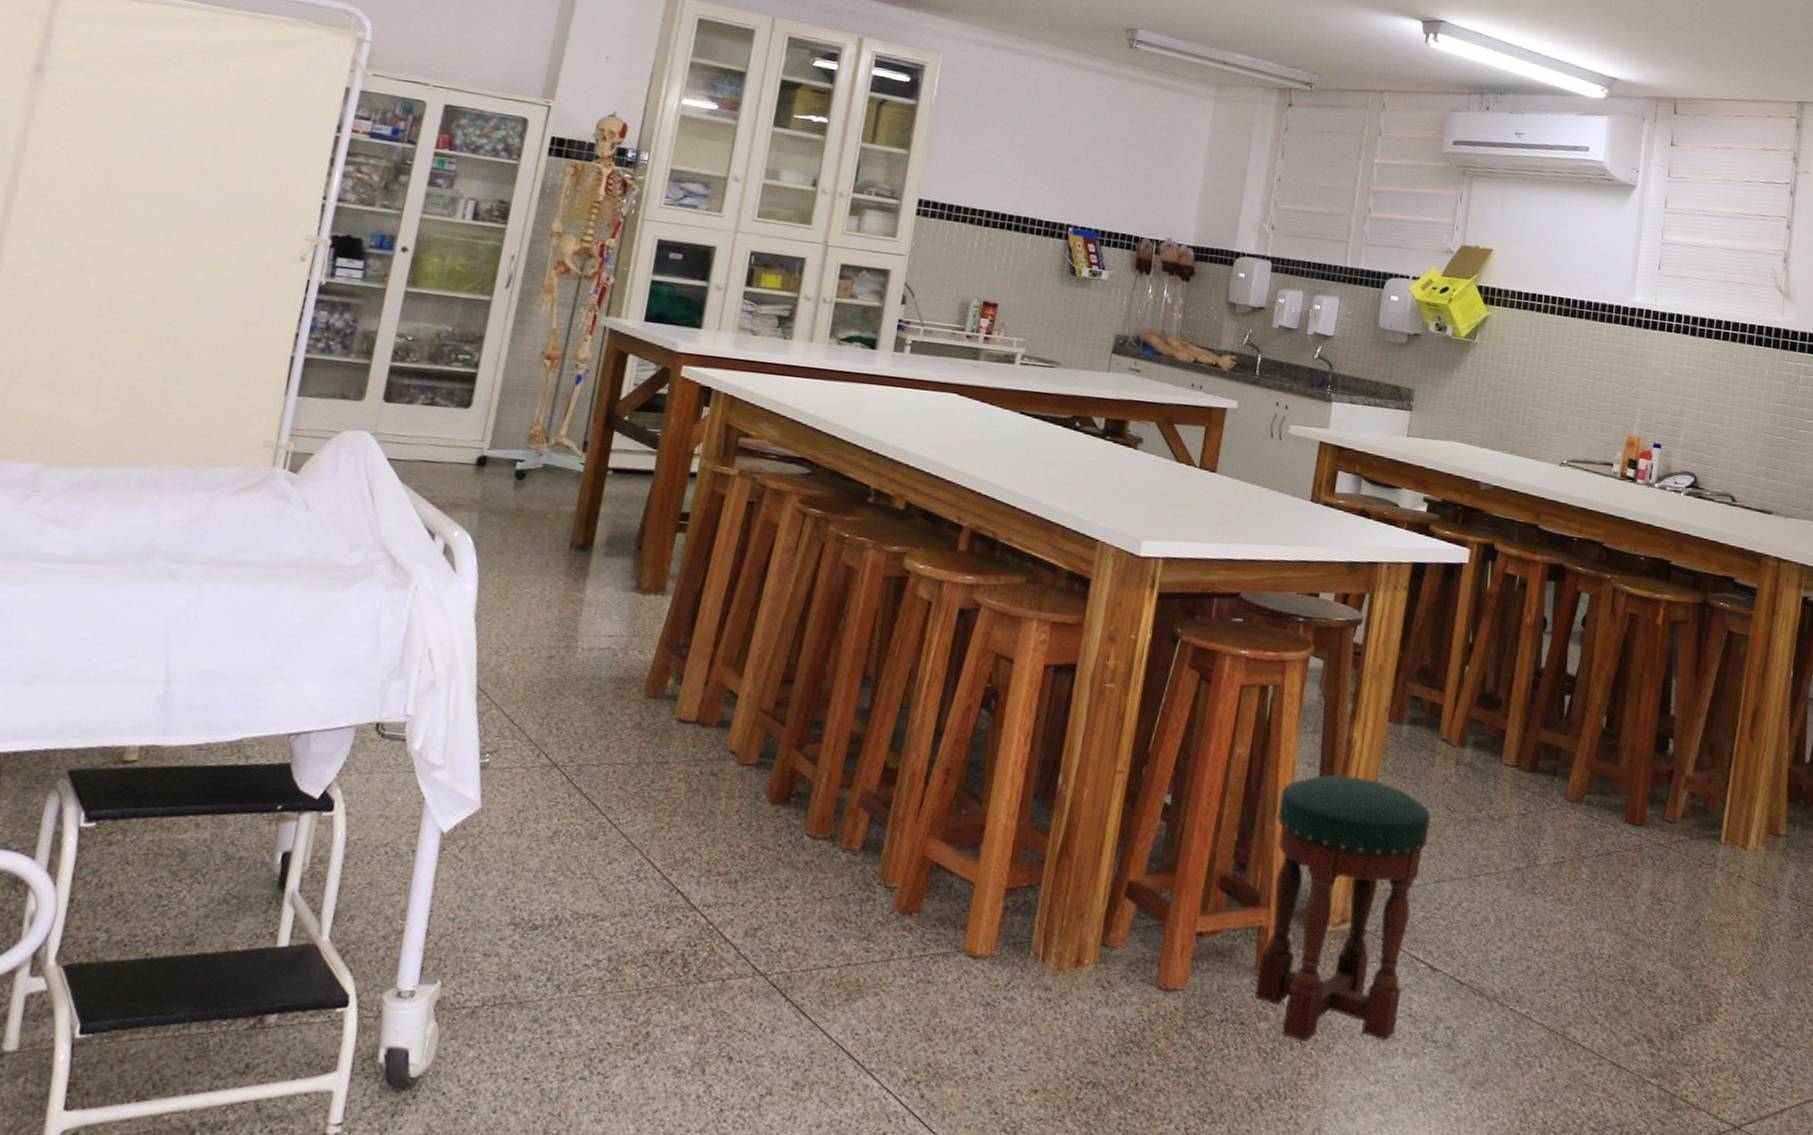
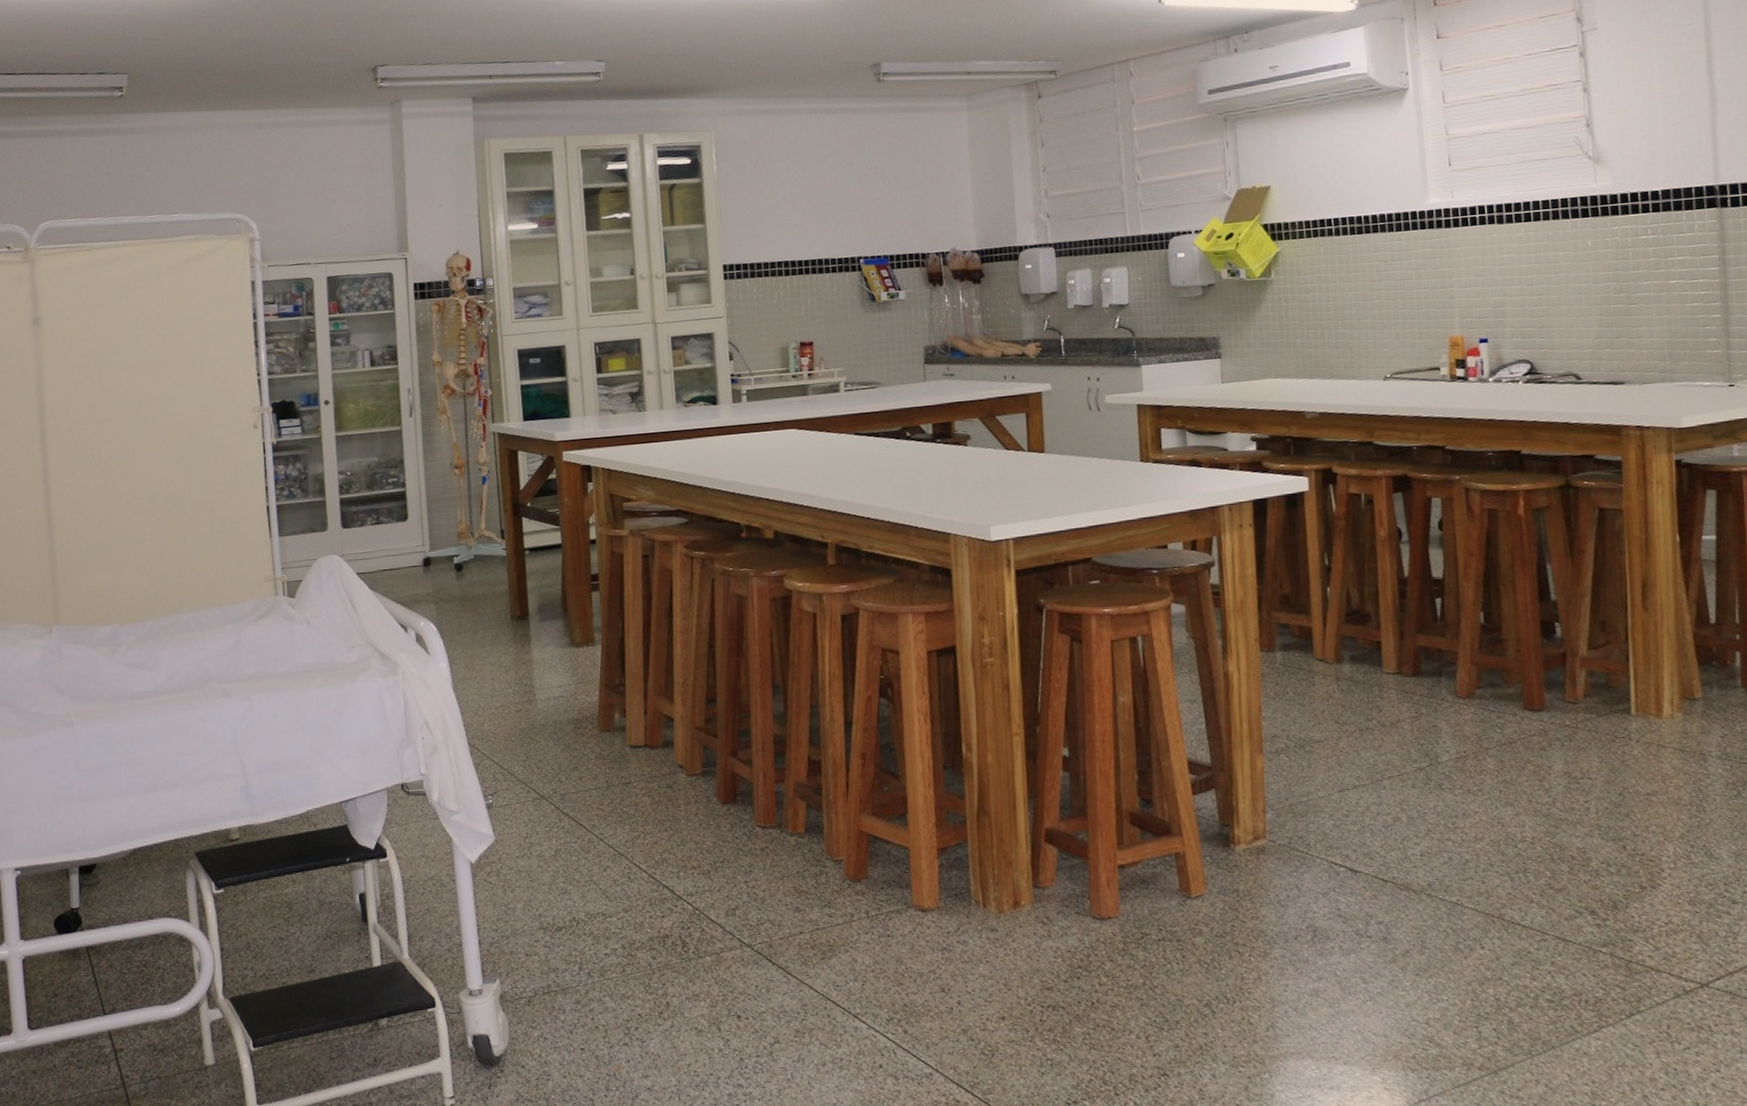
stool: present [1255,774,1431,1041] -> none [1170,706,1328,950]

